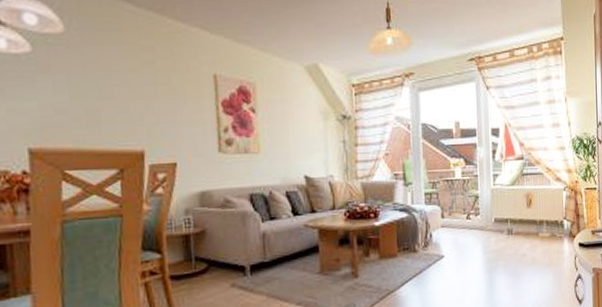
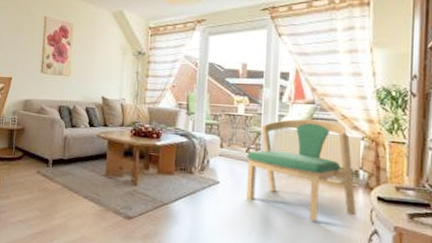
dining chair: none [468,175,564,278] -> present [246,119,357,222]

